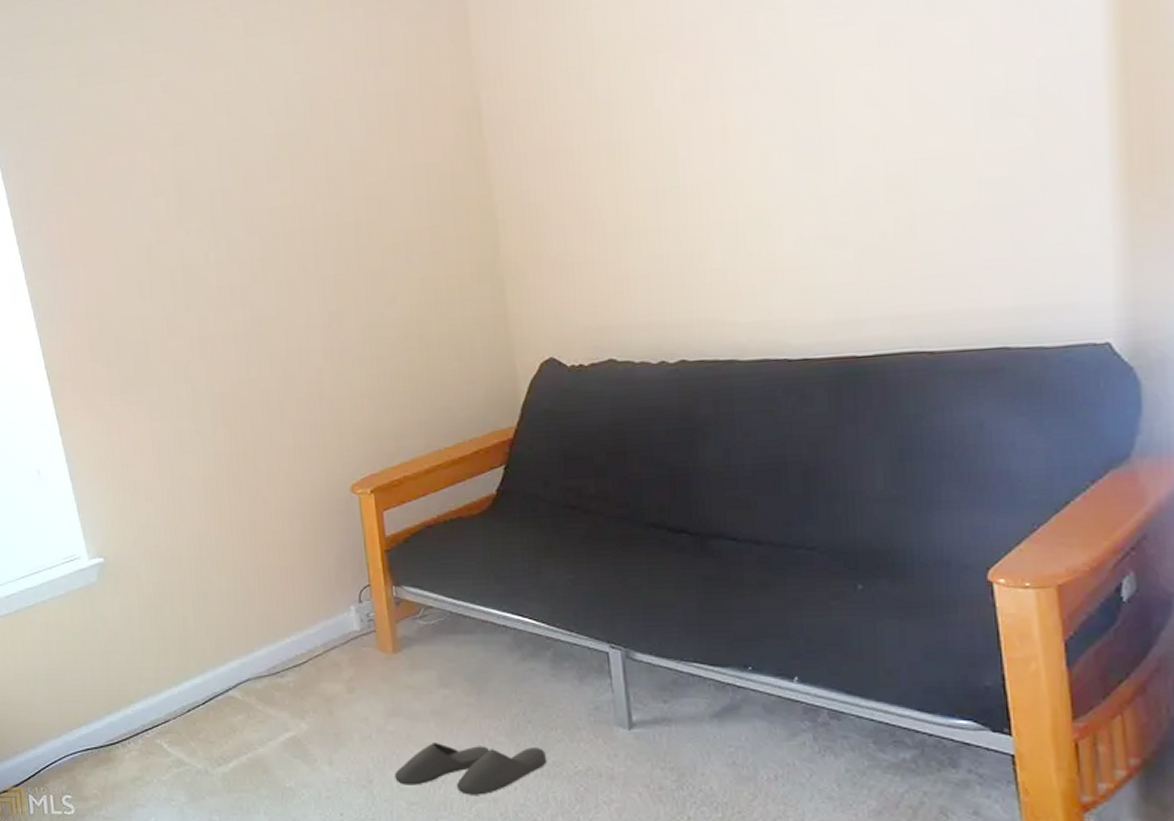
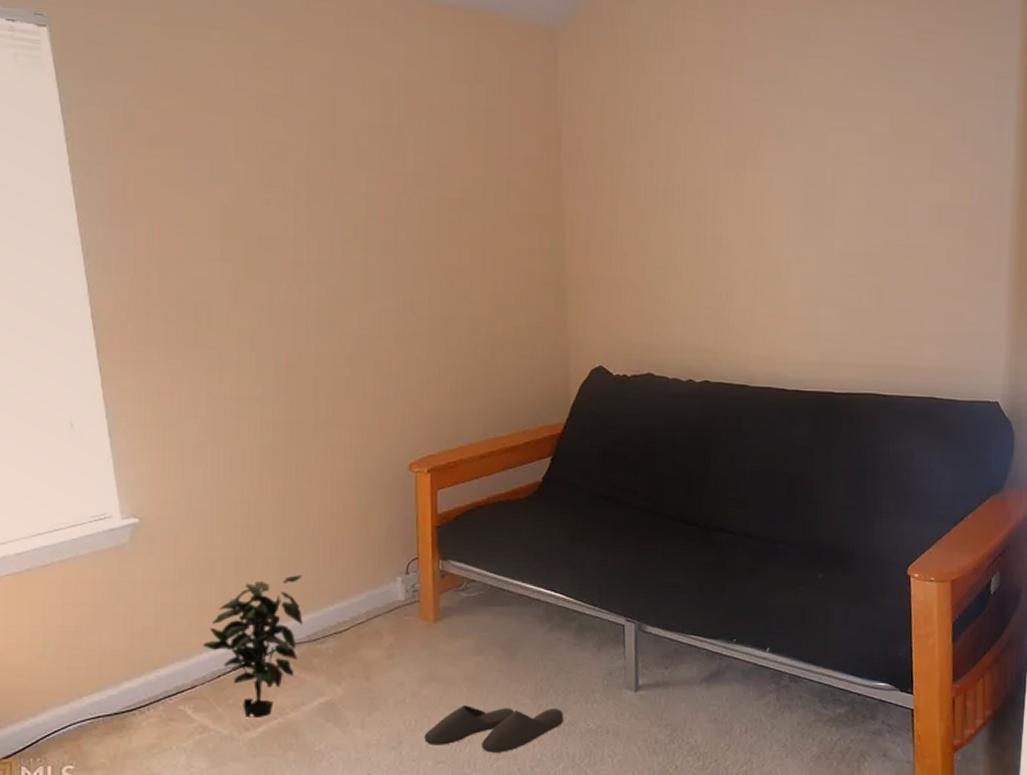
potted plant: none [171,607,262,753] -> present [203,575,303,719]

